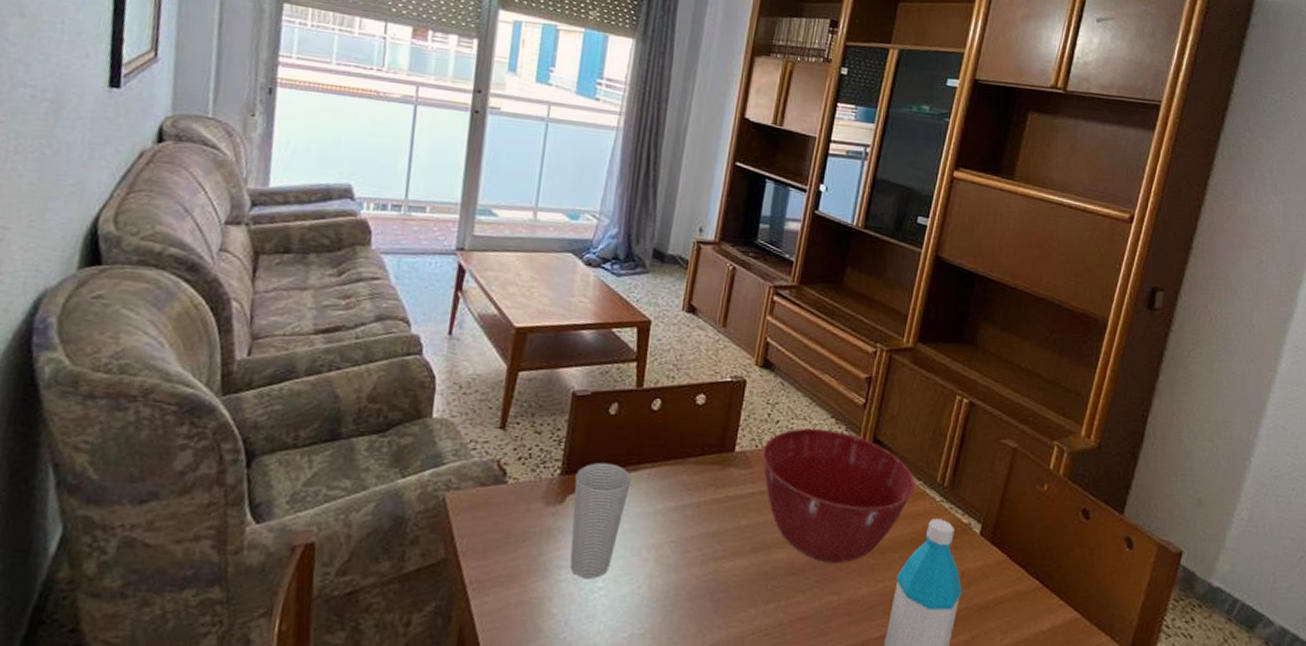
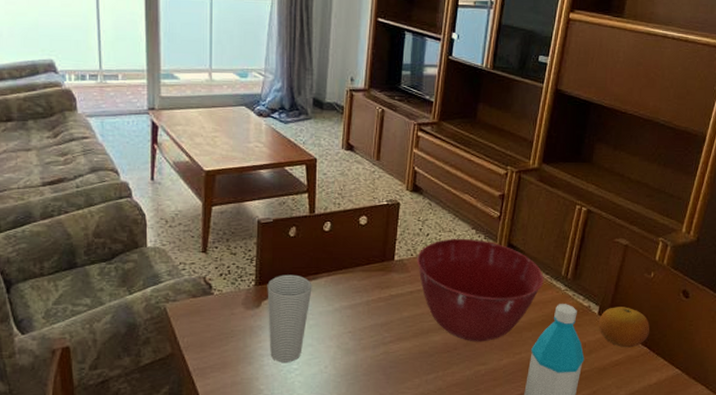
fruit: none [980,526,1043,581] -> present [598,307,650,348]

